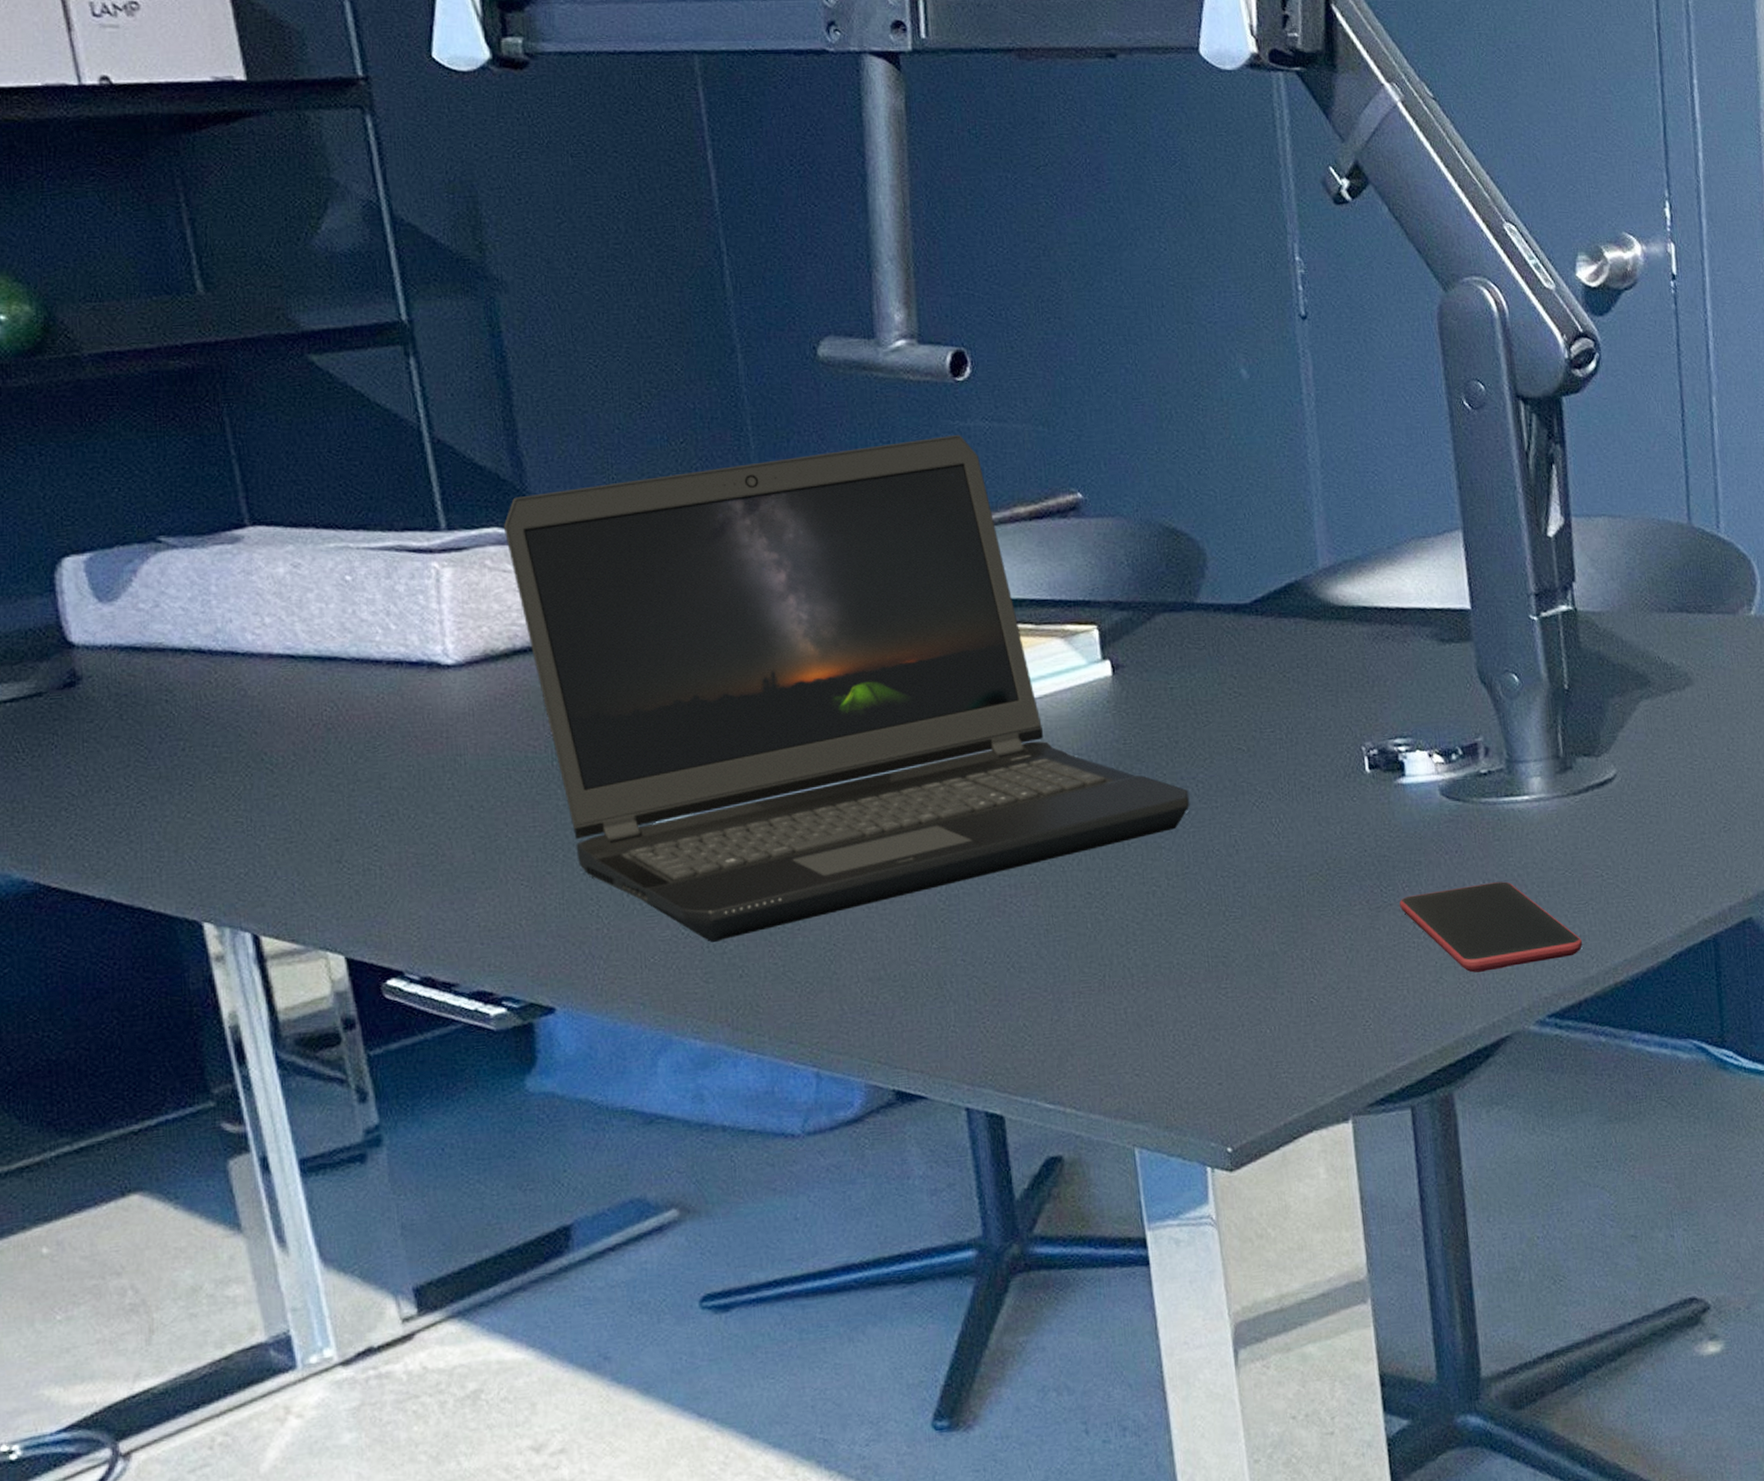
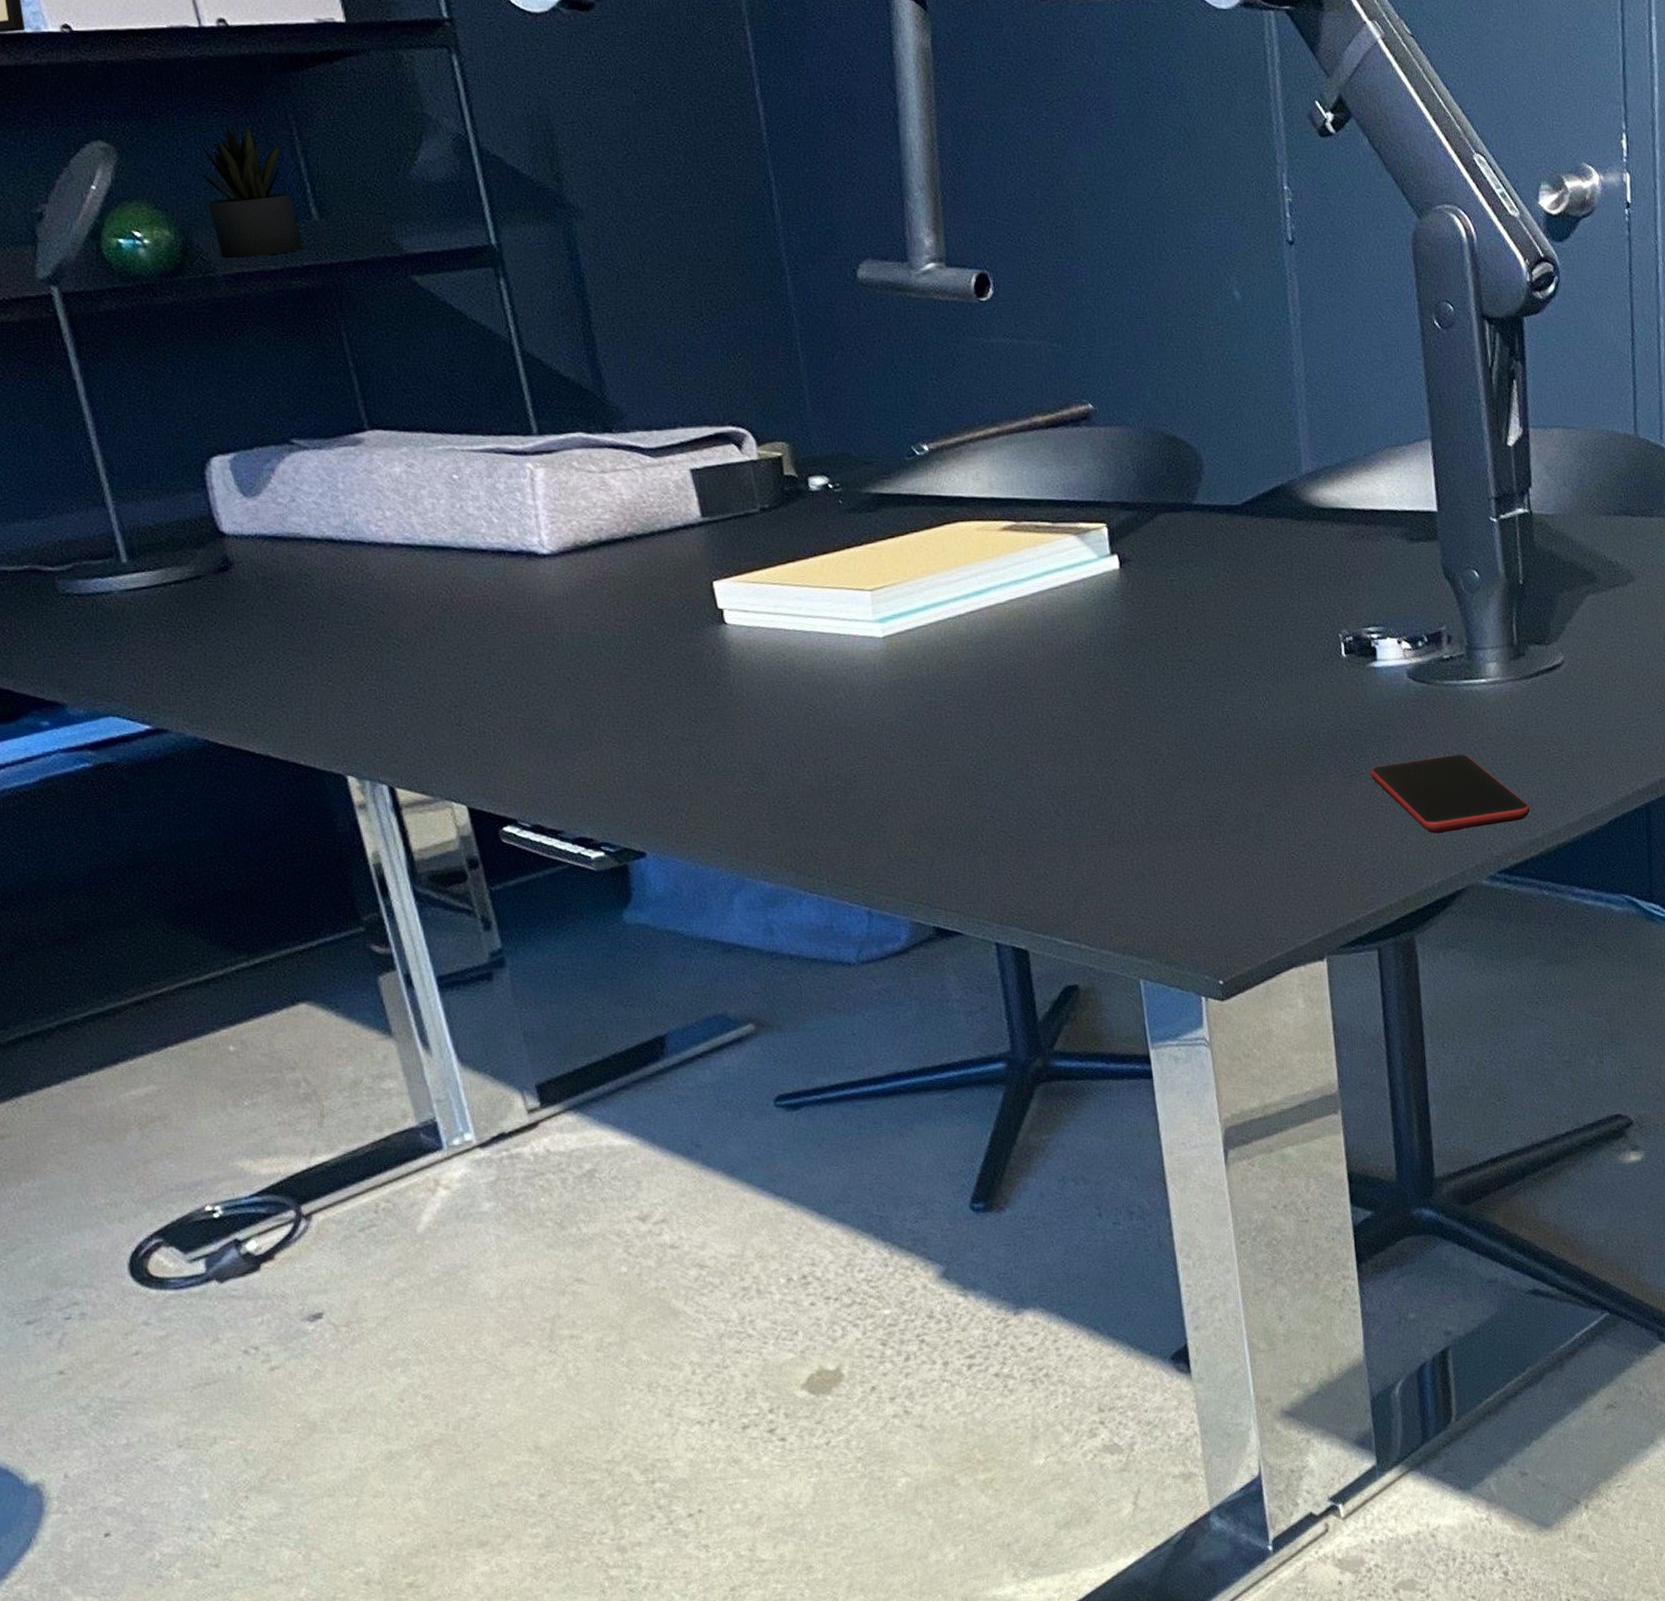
succulent plant: none [68,189,185,337] -> present [198,124,304,259]
laptop computer: present [503,434,1190,942] -> none [586,350,1188,798]

